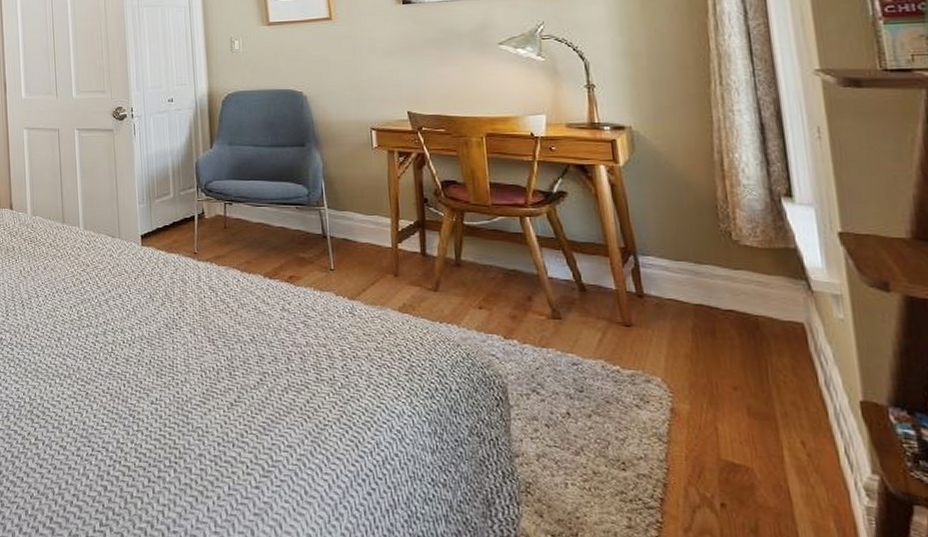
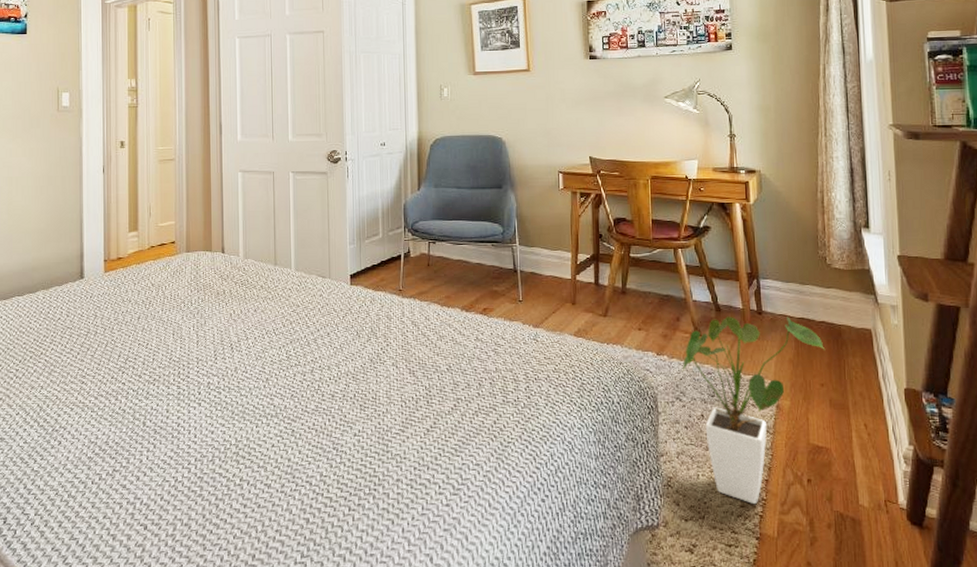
house plant: none [538,298,736,527] -> present [682,316,824,505]

